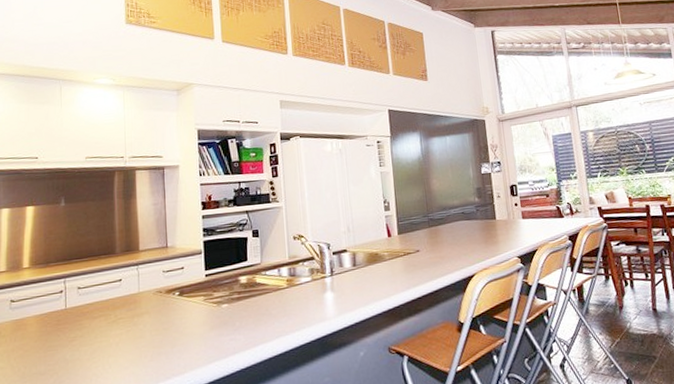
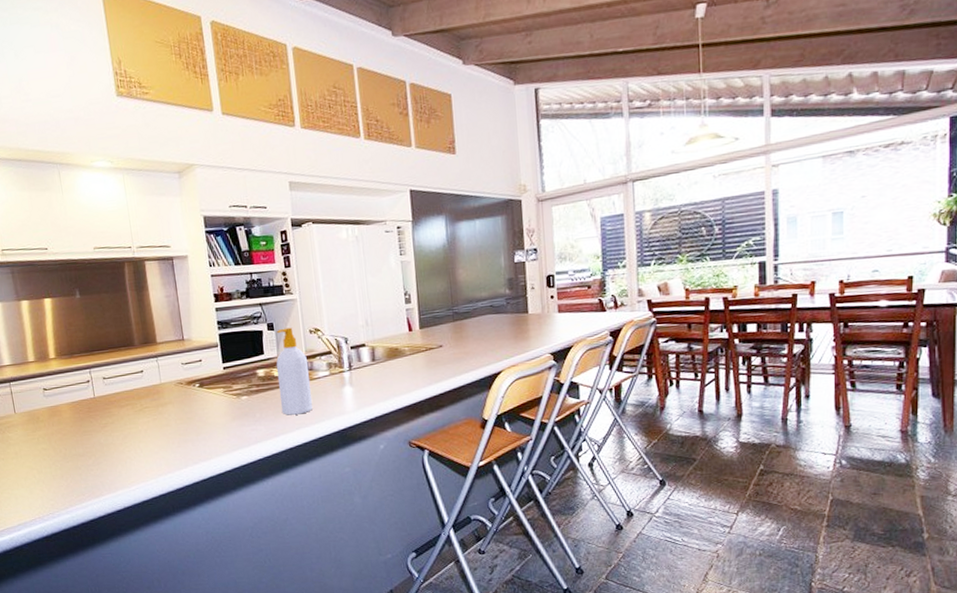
soap bottle: none [259,234,294,323] -> present [276,327,313,415]

